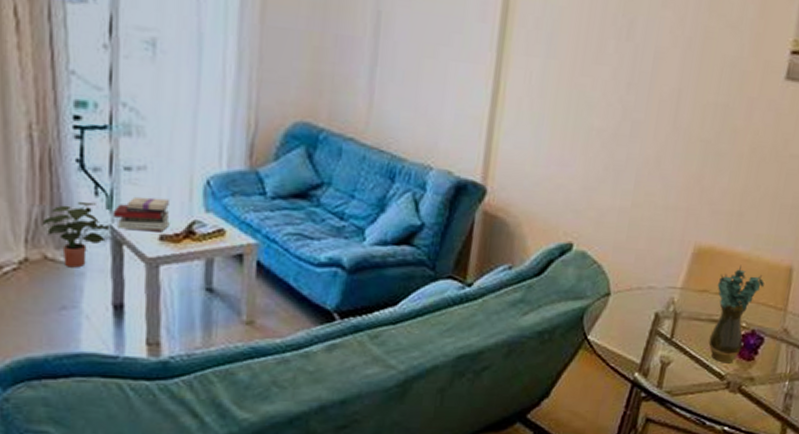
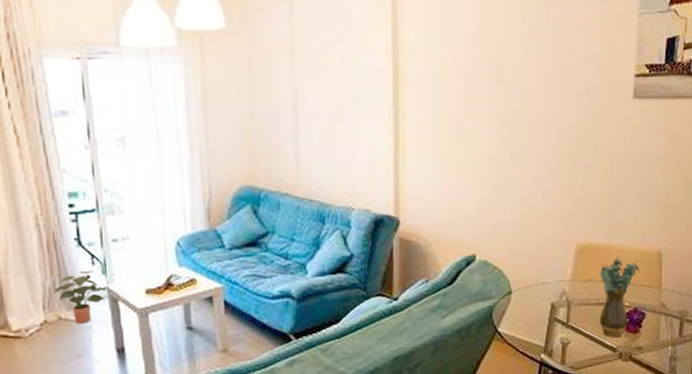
books: present [112,196,170,233] -> none [107,260,153,289]

